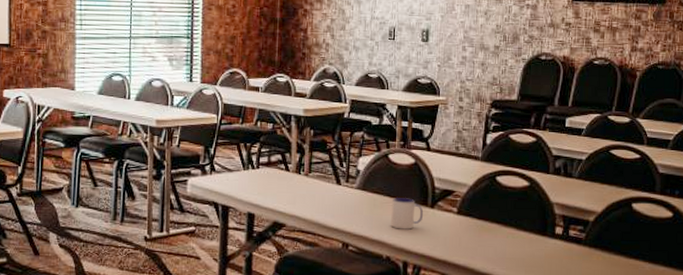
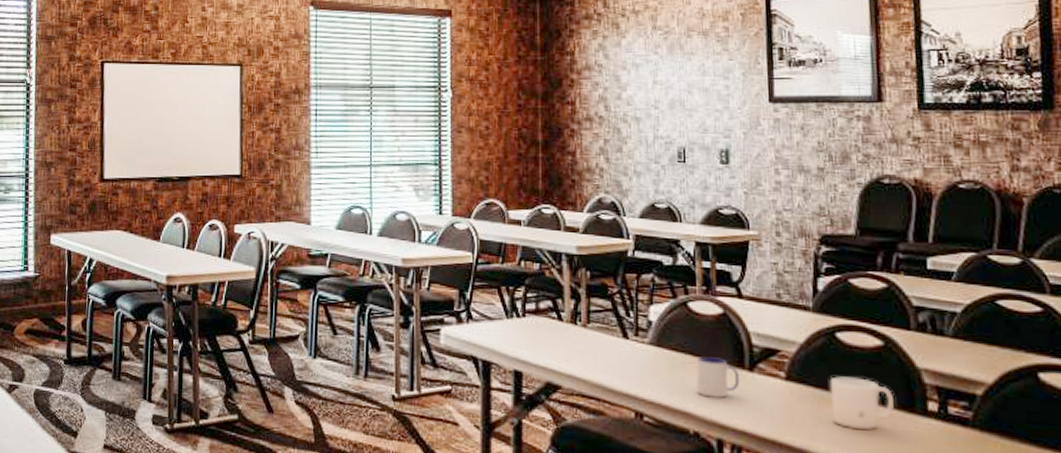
mug: none [488,210,532,250] -> present [829,376,894,430]

